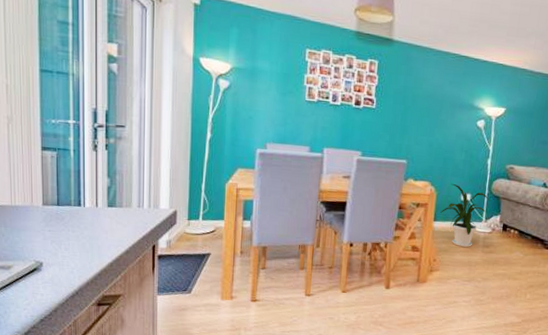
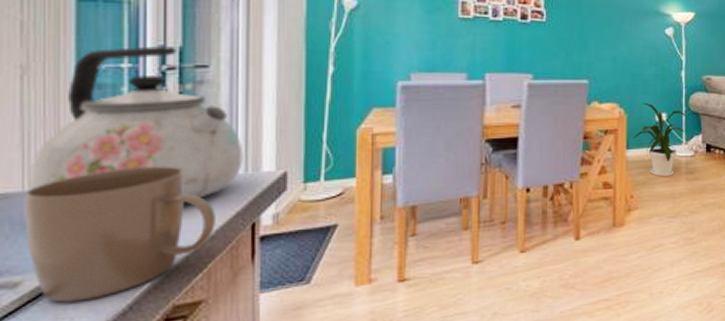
mug: none [12,196,129,284] -> present [24,165,215,303]
kettle: none [14,108,148,223] -> present [28,46,243,198]

